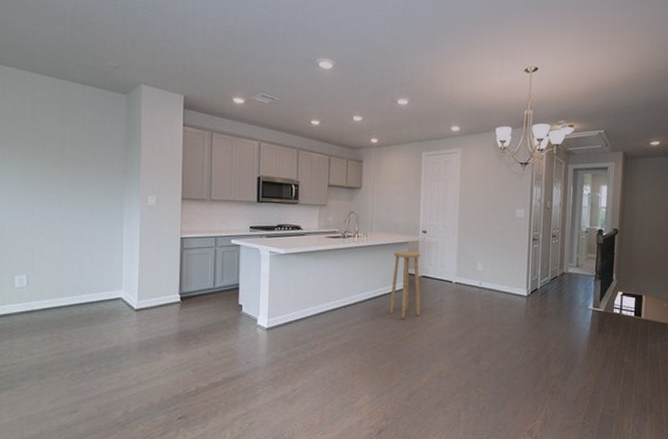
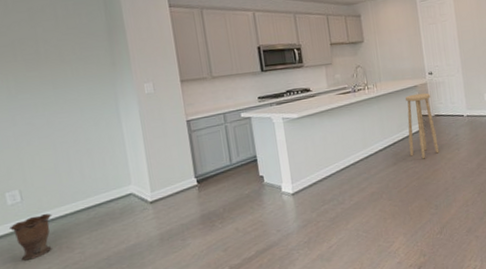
vase: none [13,301,50,342] -> present [9,213,52,261]

